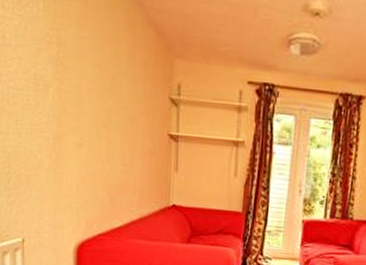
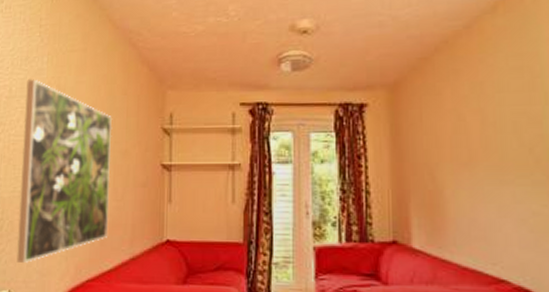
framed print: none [22,27,119,215] -> present [16,79,113,263]

